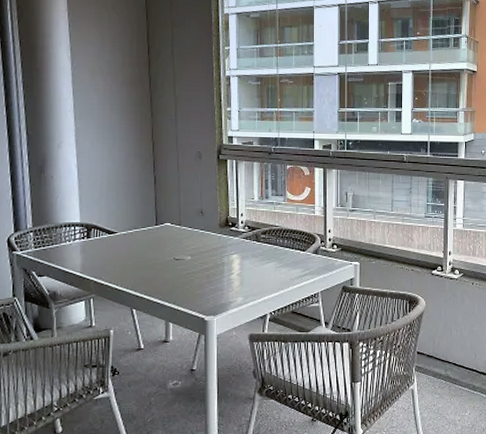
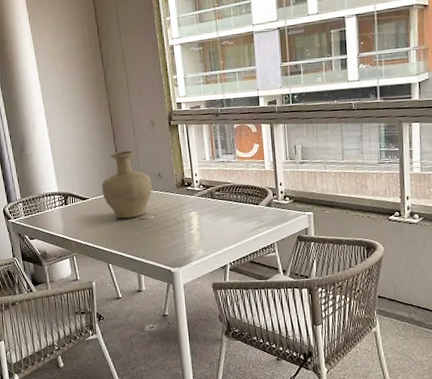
vase: none [134,182,192,258] -> present [102,150,152,219]

